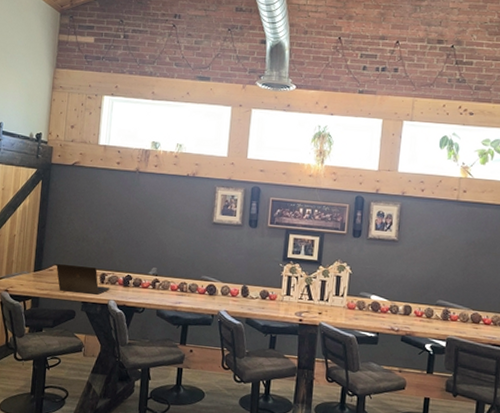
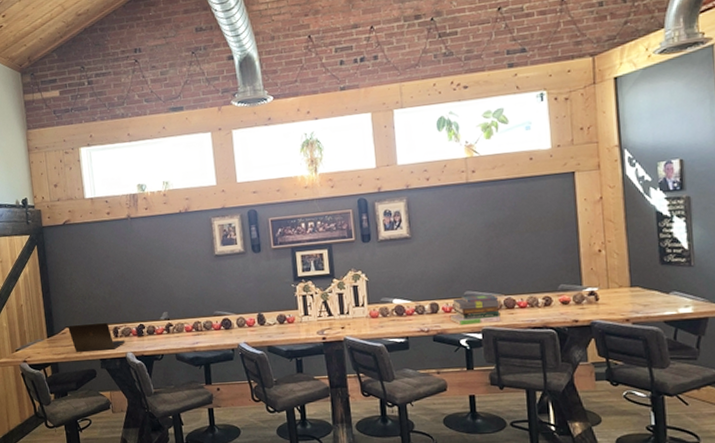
books: none [419,304,467,334] -> present [450,294,501,325]

